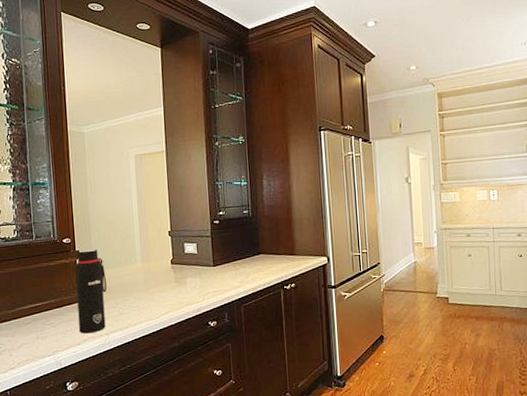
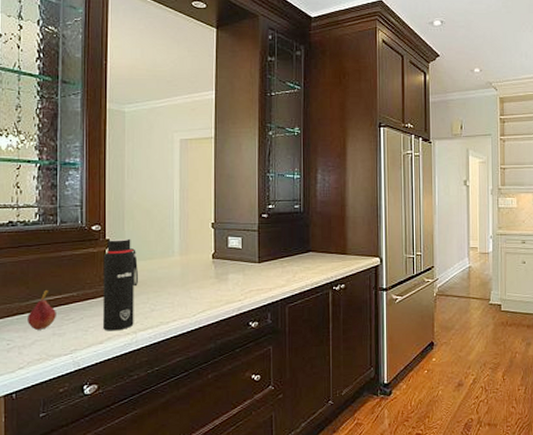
fruit: none [14,298,39,334] -> present [28,289,56,330]

